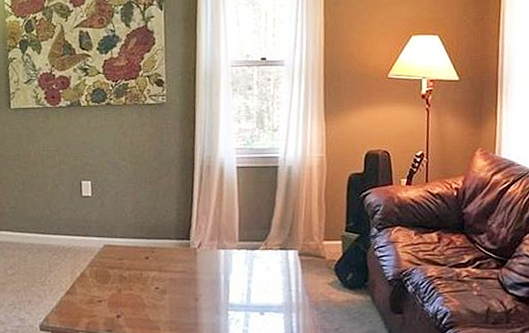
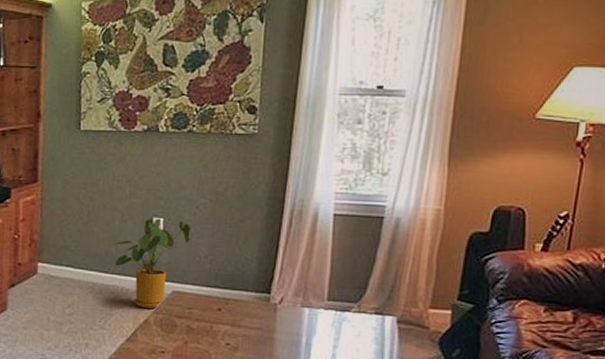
house plant: none [47,181,116,262] -> present [113,218,191,309]

